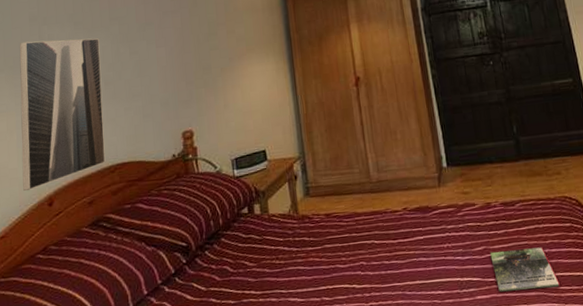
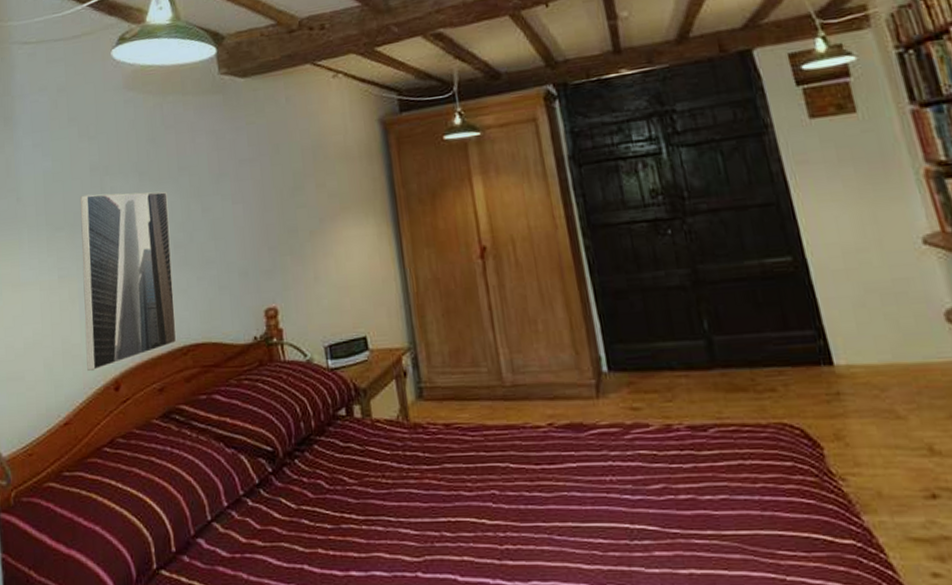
magazine: present [490,247,560,292] -> none [672,492,778,550]

